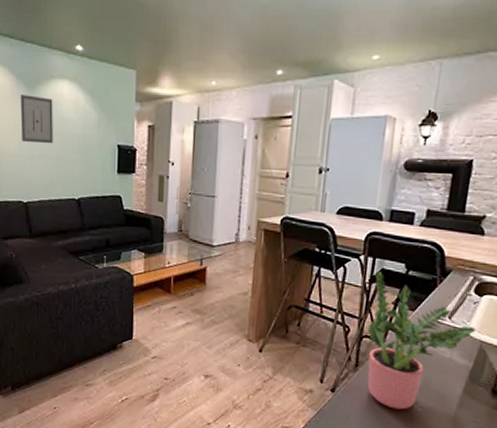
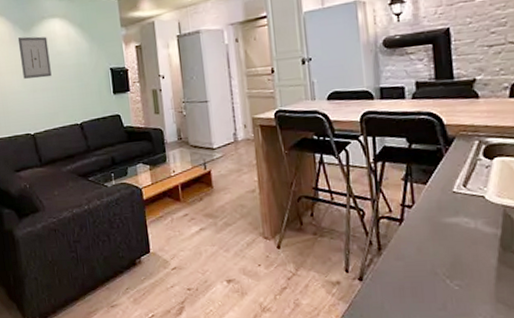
potted plant: present [367,270,476,410] -> none [378,148,495,291]

